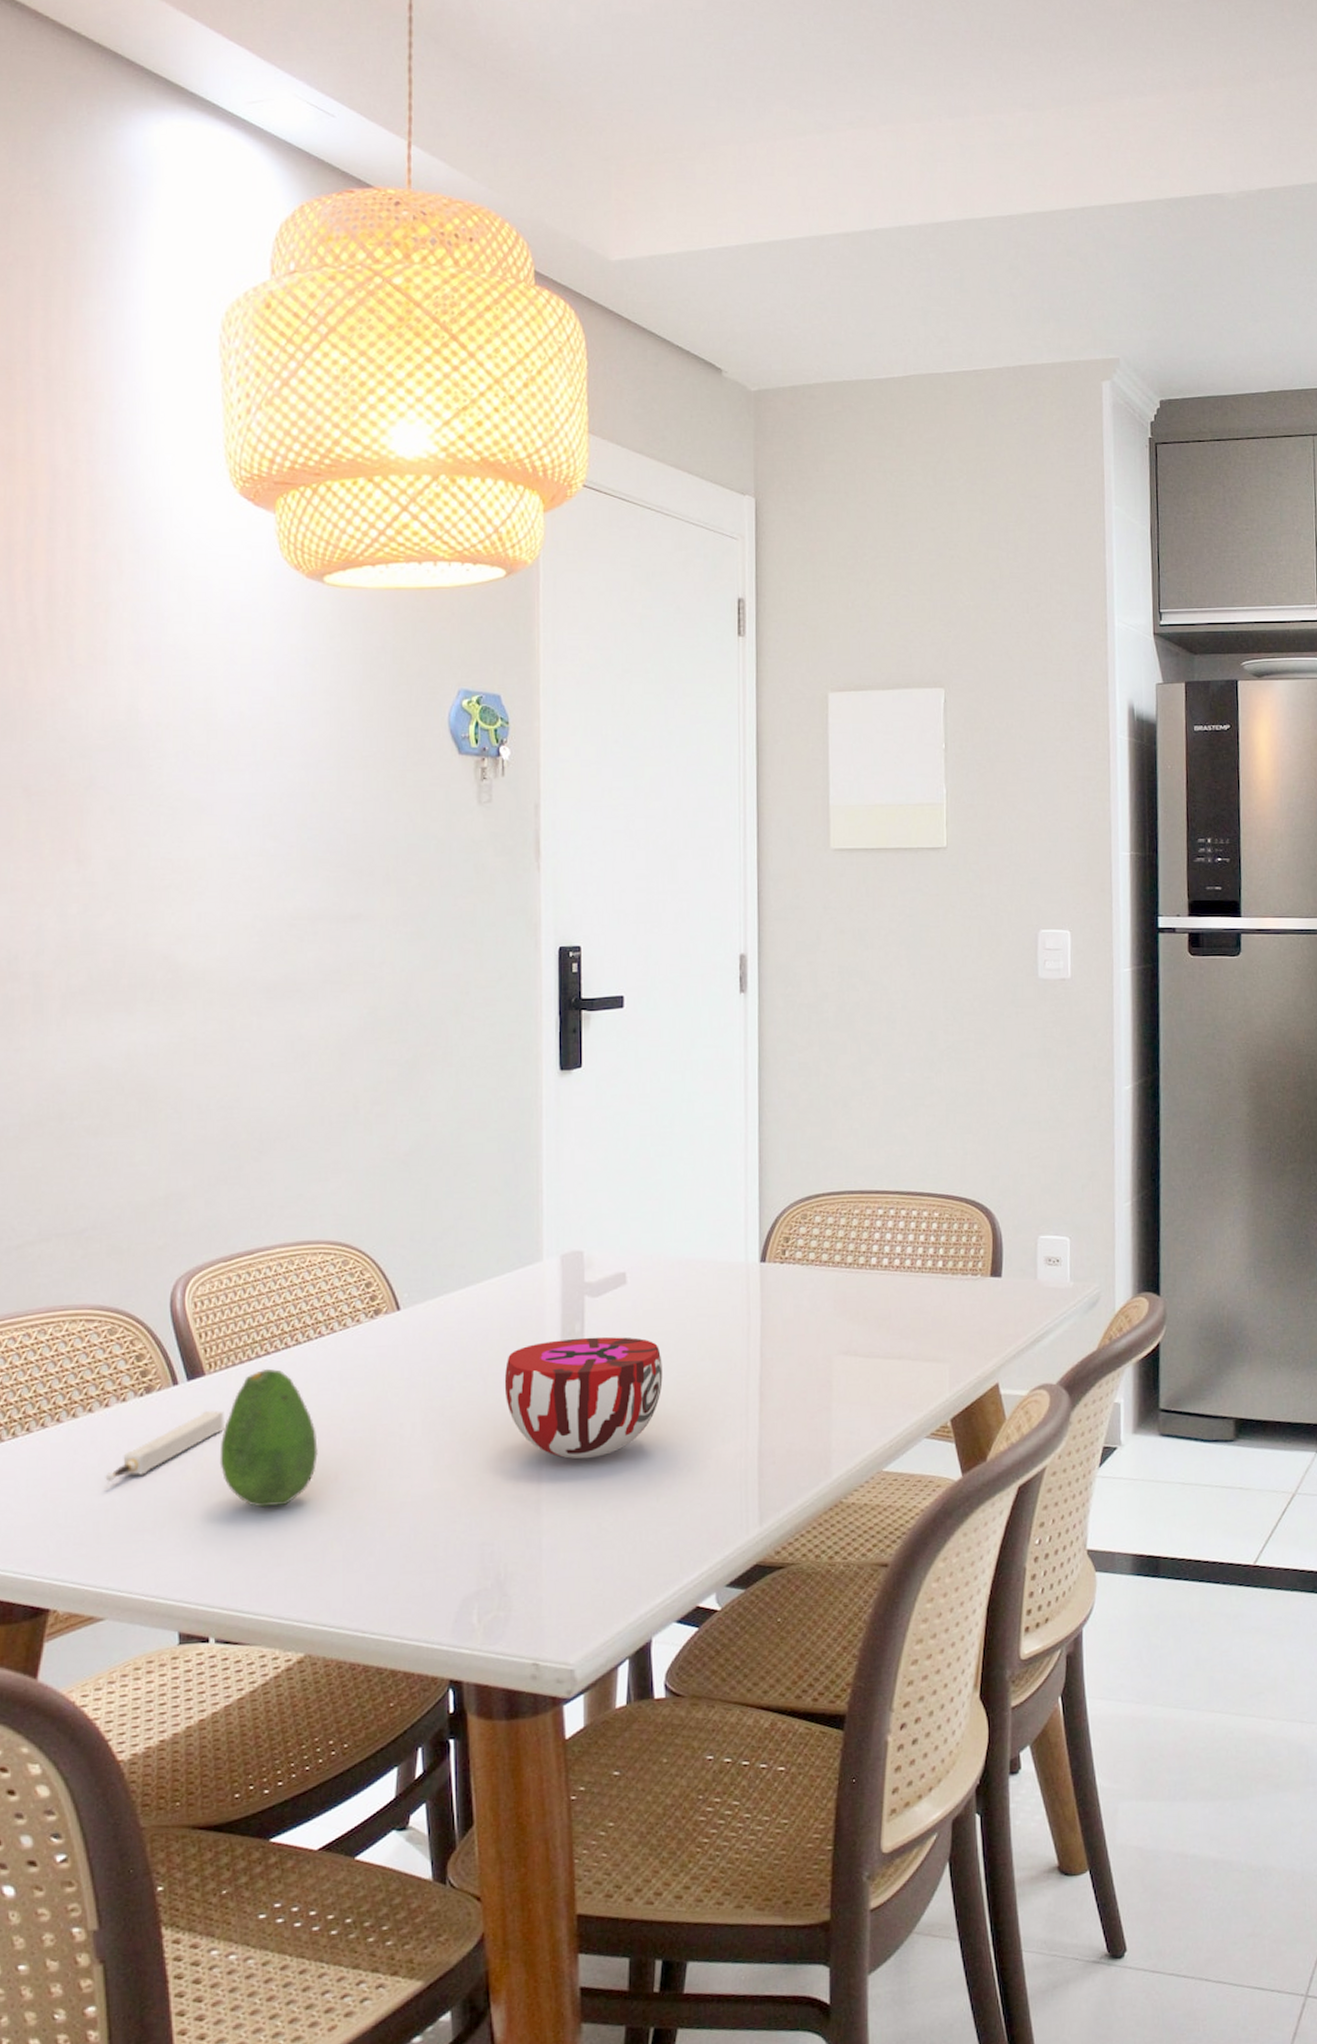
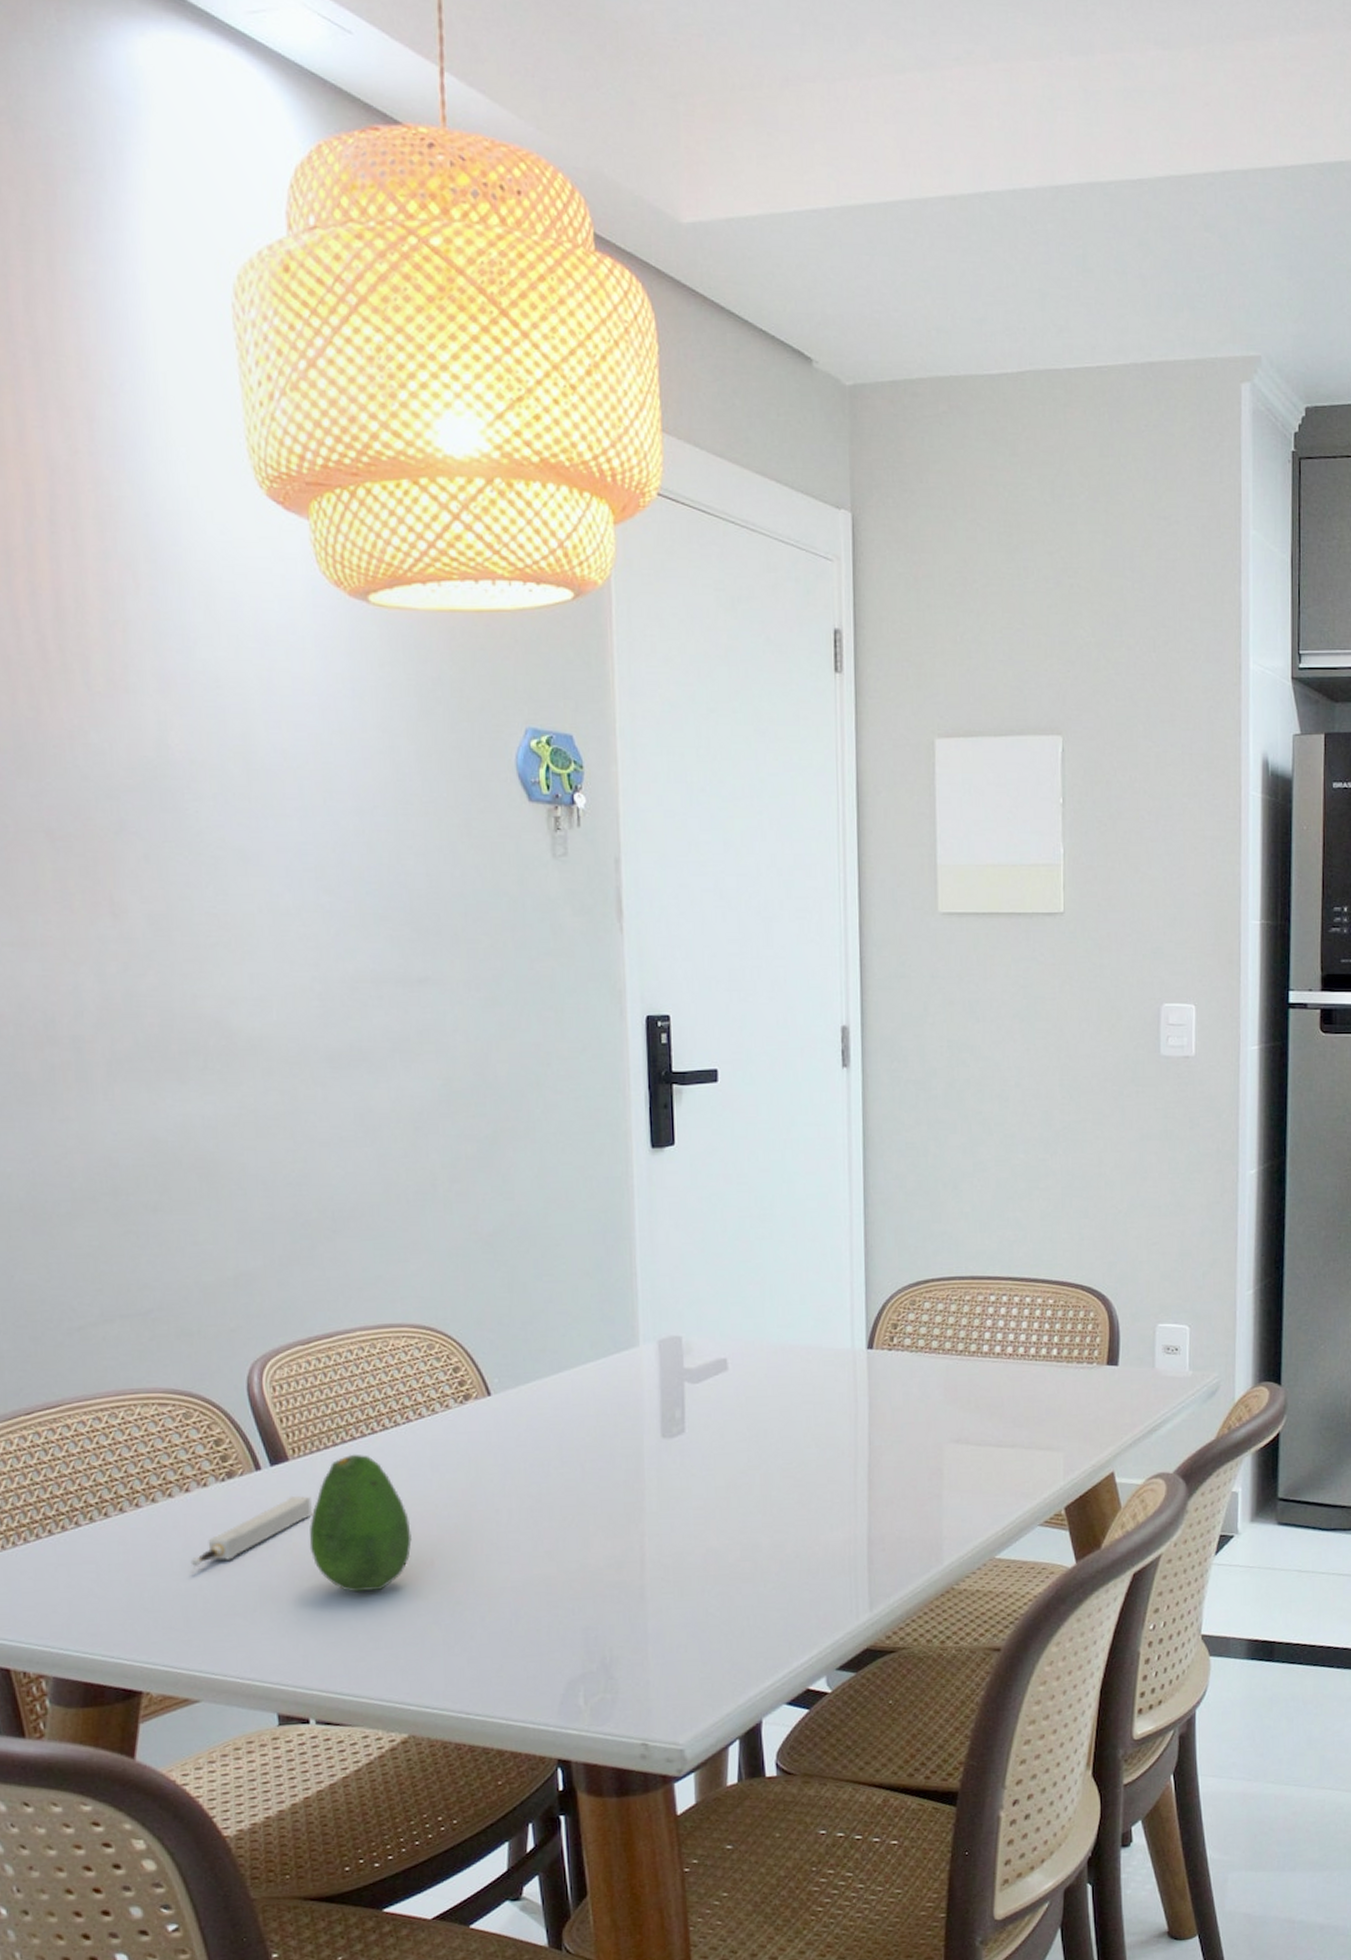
decorative bowl: present [504,1337,663,1460] -> none [603,1423,768,1546]

